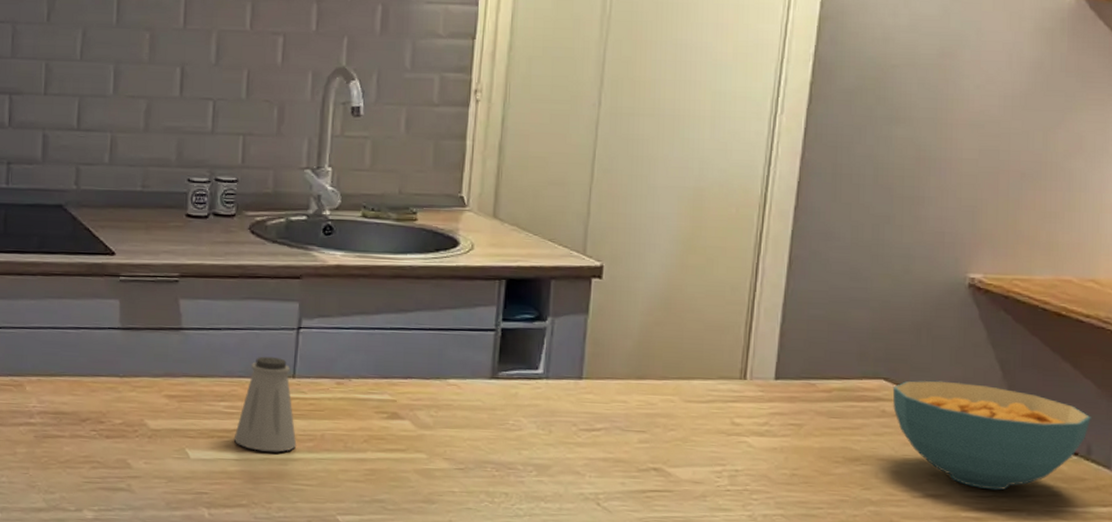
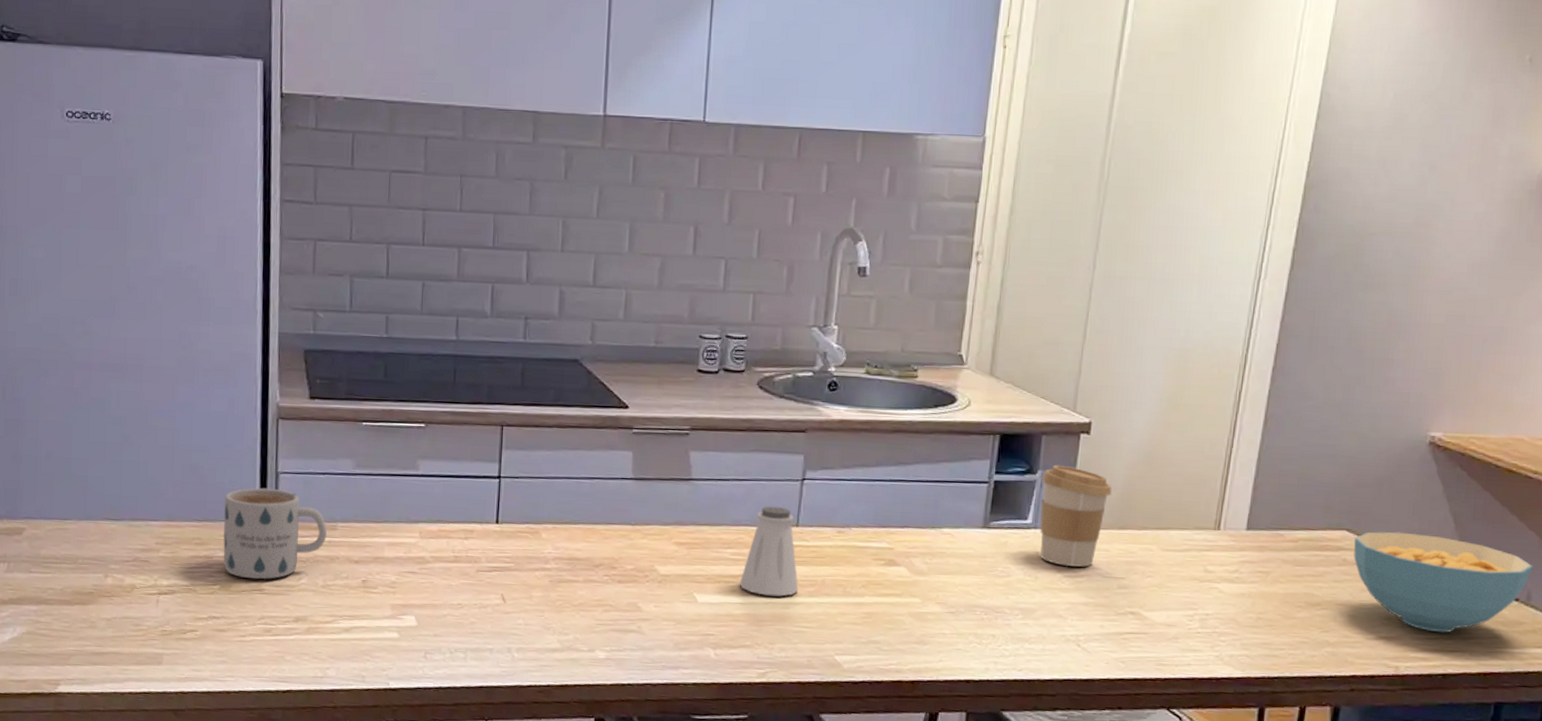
coffee cup: none [551,311,628,420] -> present [1039,464,1112,567]

